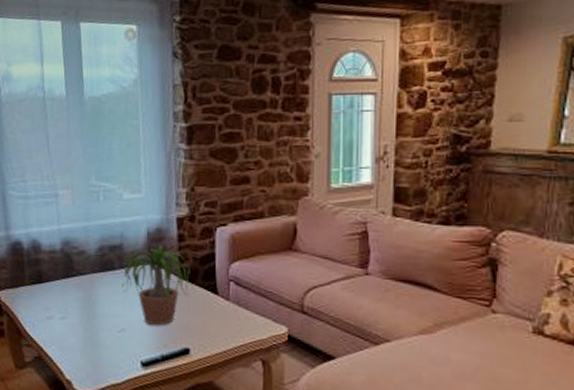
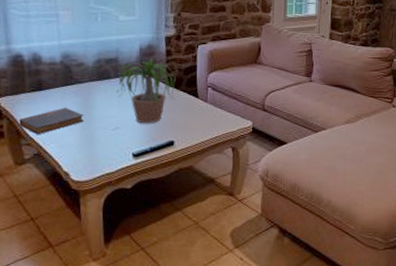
book: none [19,304,87,335] -> present [19,108,85,135]

